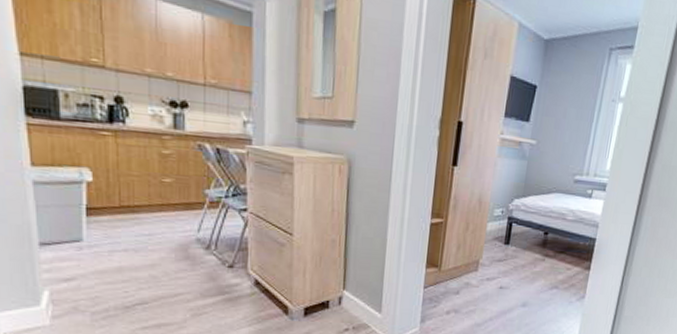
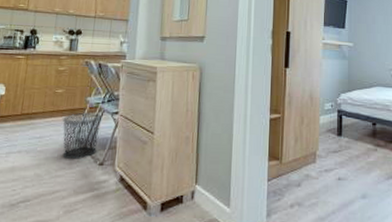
waste bin: none [177,207,226,261] -> present [62,112,101,159]

